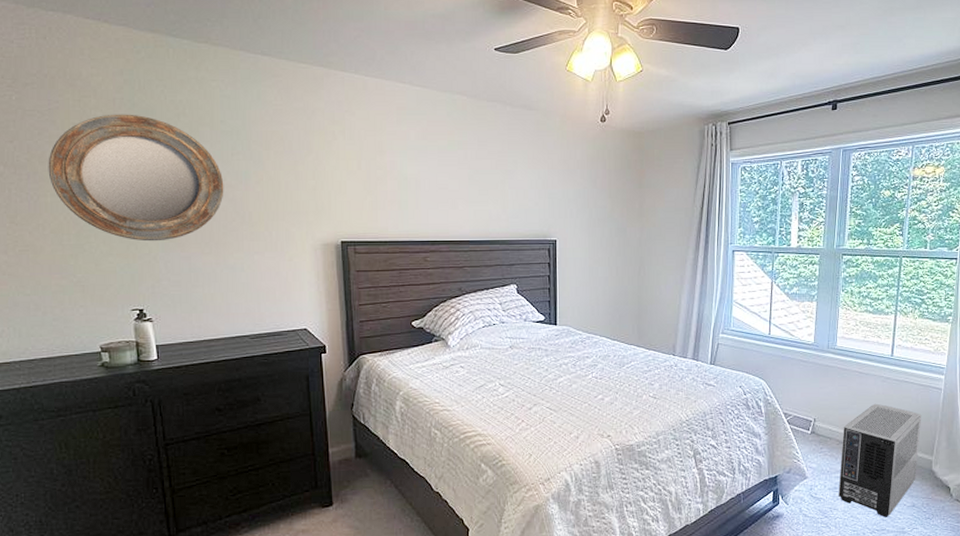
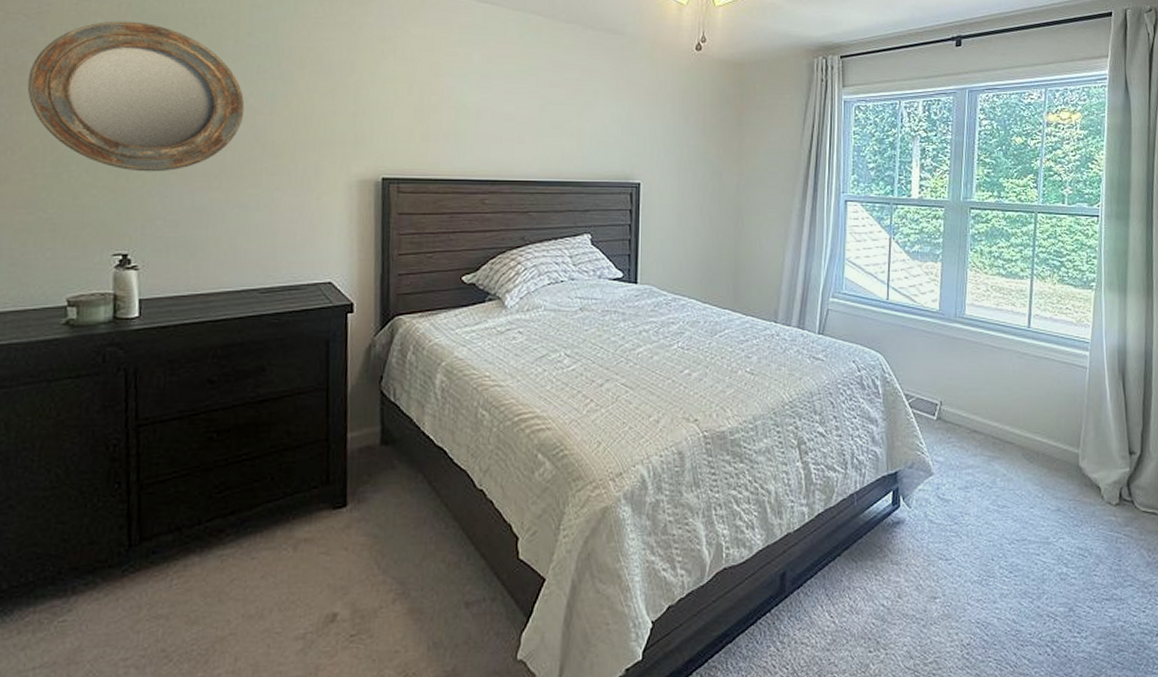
air purifier: present [838,403,922,517] -> none [970,384,1065,524]

